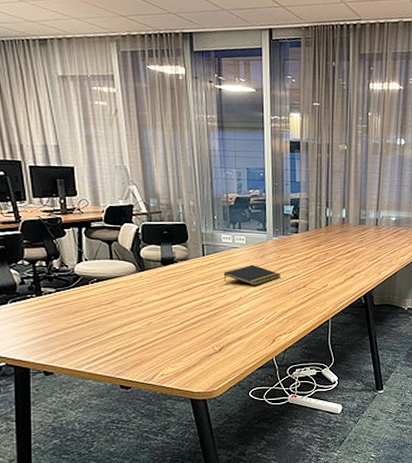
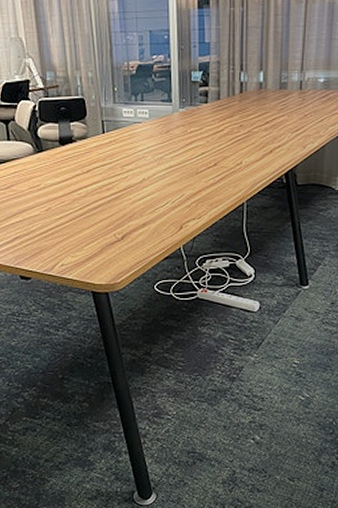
notepad: present [223,265,281,286] -> none [125,141,188,166]

